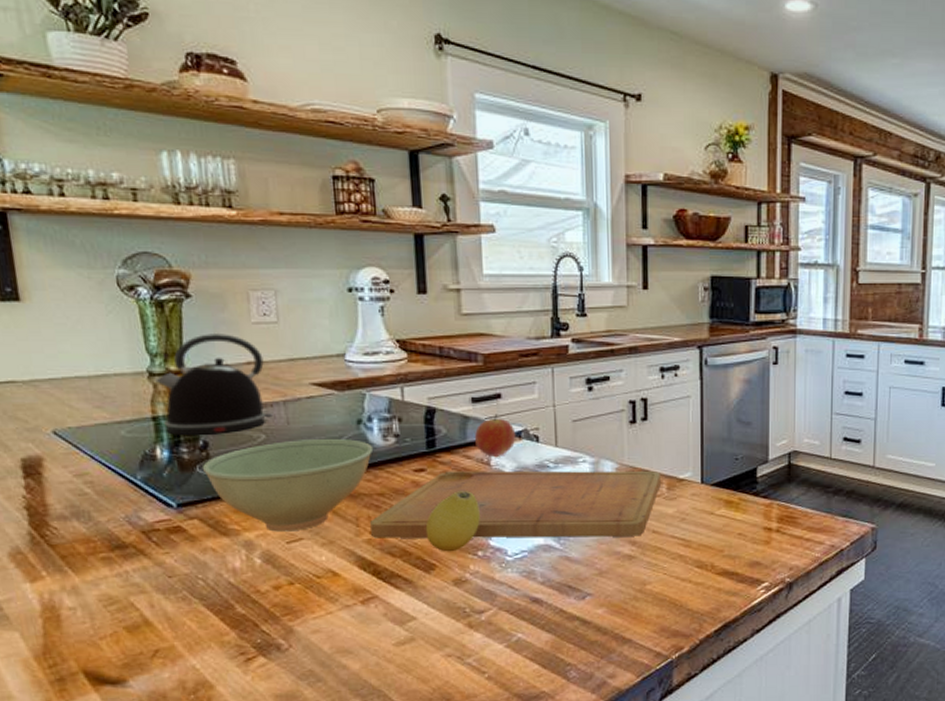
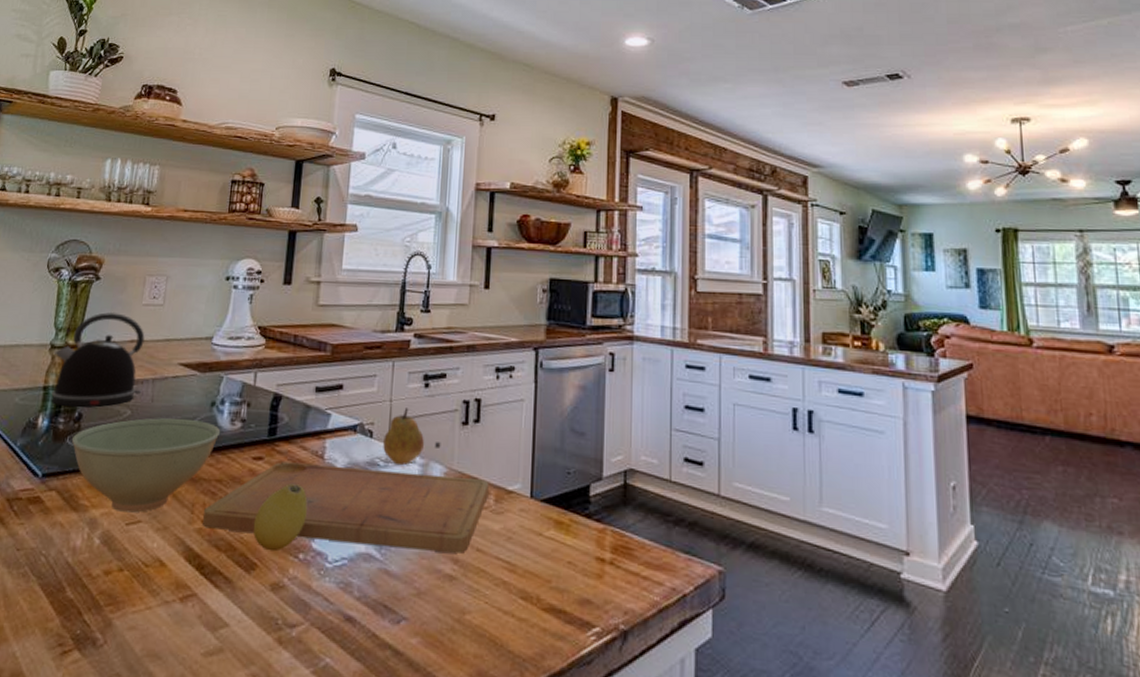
fruit: present [474,413,516,457] -> none [312,405,352,450]
pear: none [551,411,610,464] -> present [383,408,441,465]

